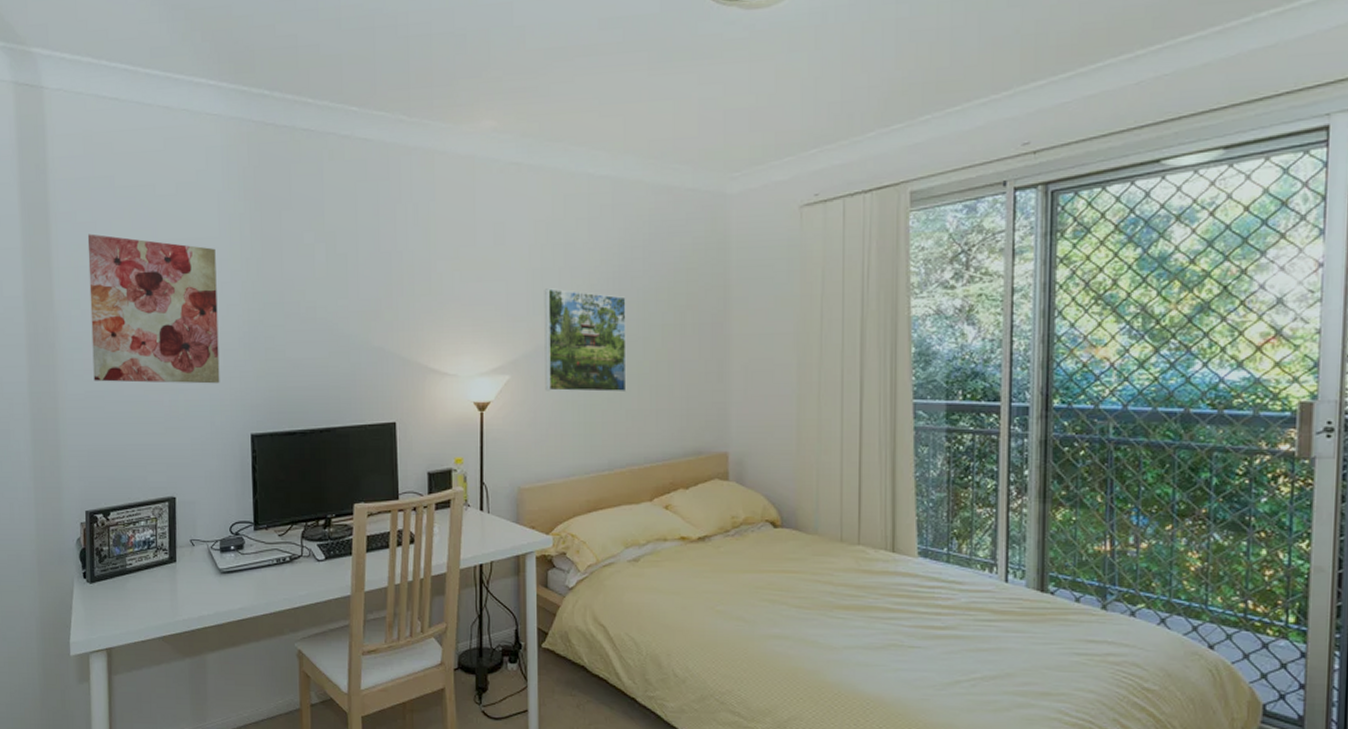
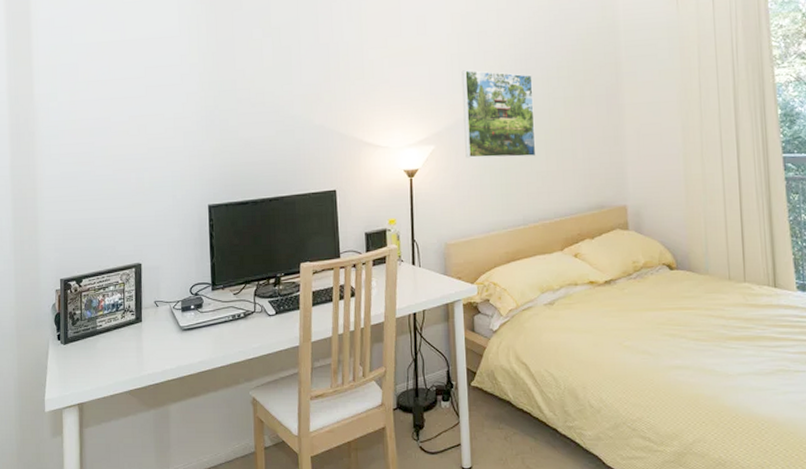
wall art: present [87,233,220,384] -> none [64,36,181,164]

